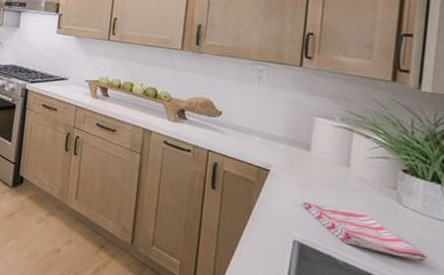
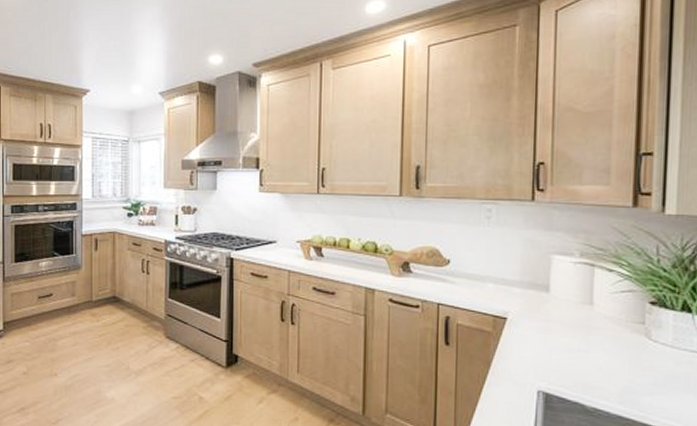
dish towel: present [302,201,428,263] -> none [544,348,682,399]

